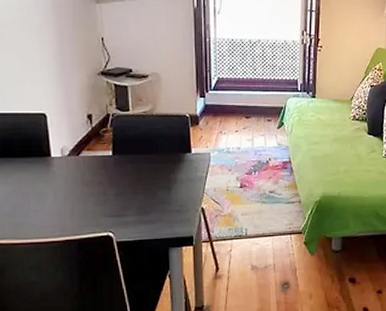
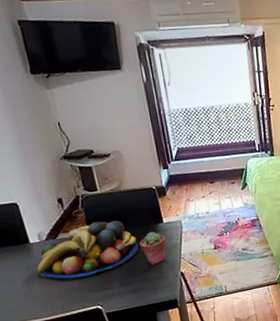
fruit bowl: none [53,143,163,200] -> present [36,220,139,279]
potted succulent: none [163,161,191,197] -> present [139,231,167,266]

